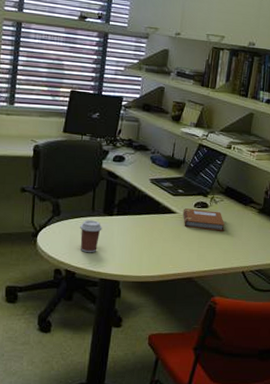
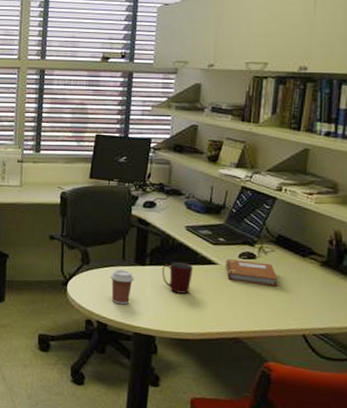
mug: none [127,212,155,241] -> present [161,262,193,294]

